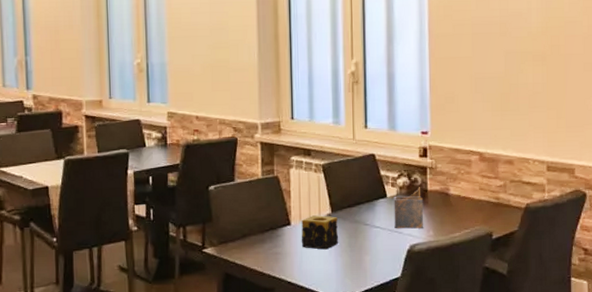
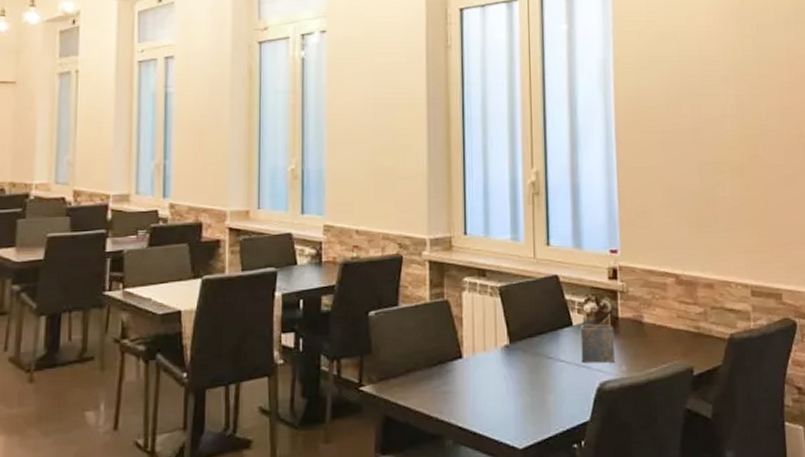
candle: present [301,215,339,250] -> none [474,347,518,388]

